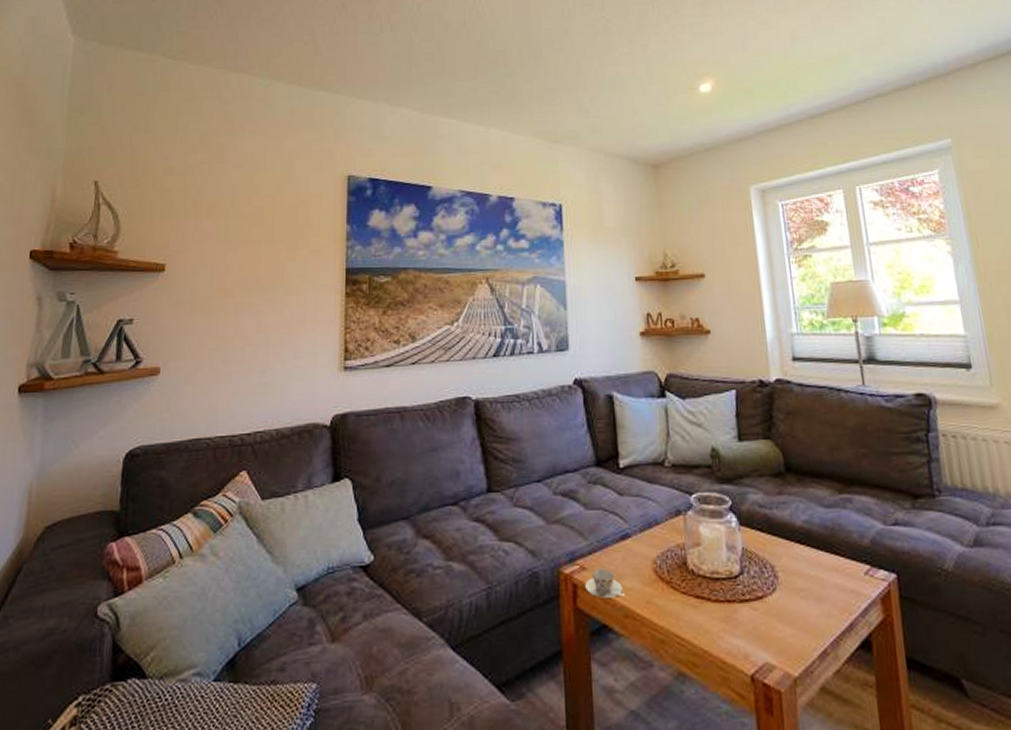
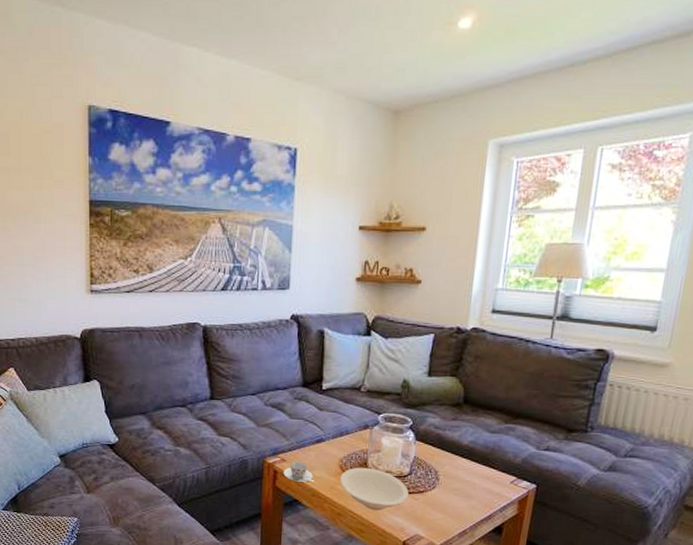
bowl: none [656,568,746,632] -> present [339,467,409,511]

